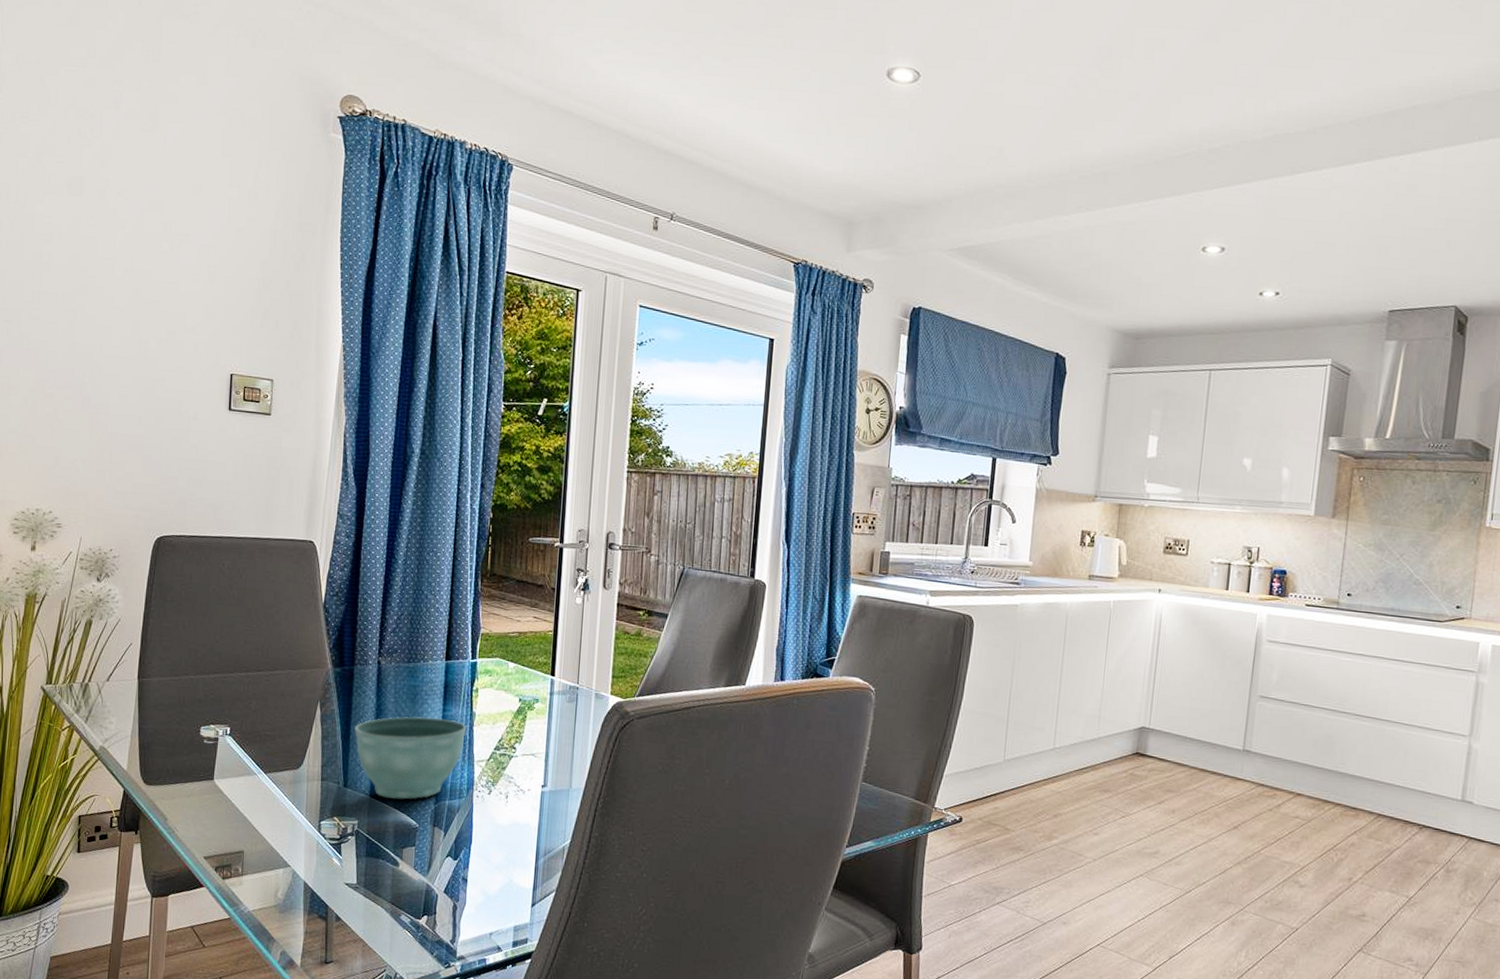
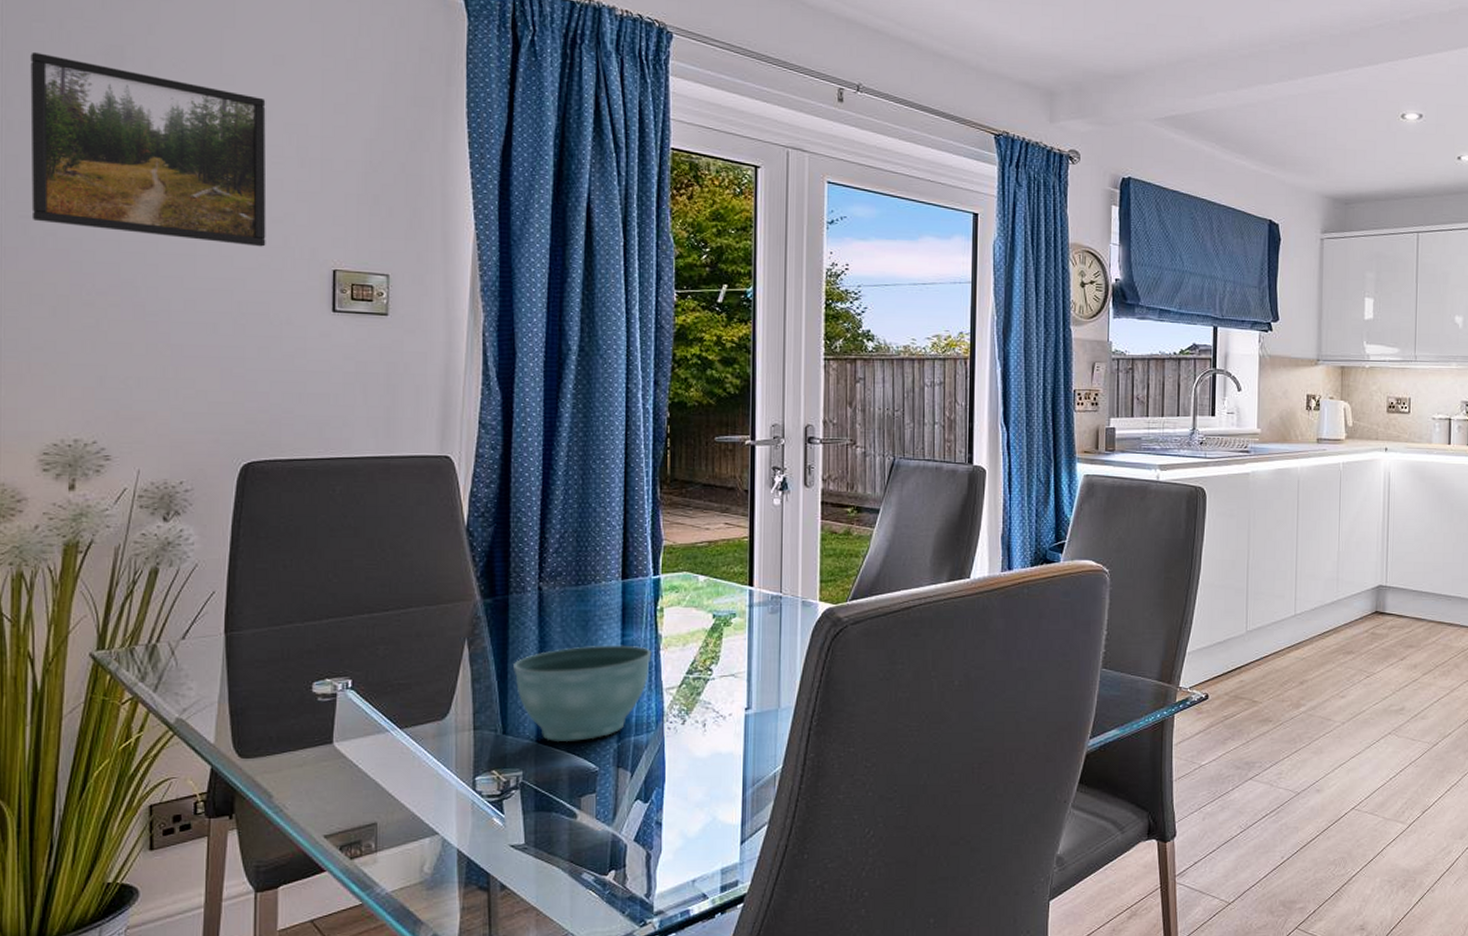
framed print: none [13,182,186,352] -> present [30,51,267,247]

